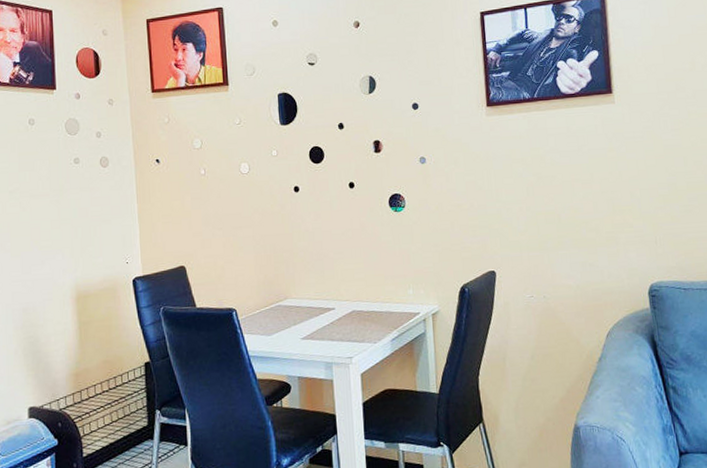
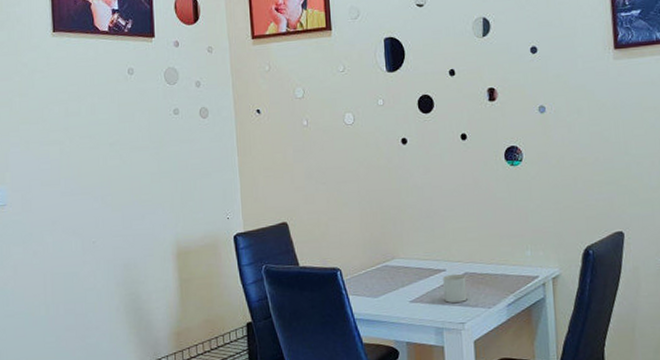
mug: none [332,312,355,340] -> present [443,273,467,304]

